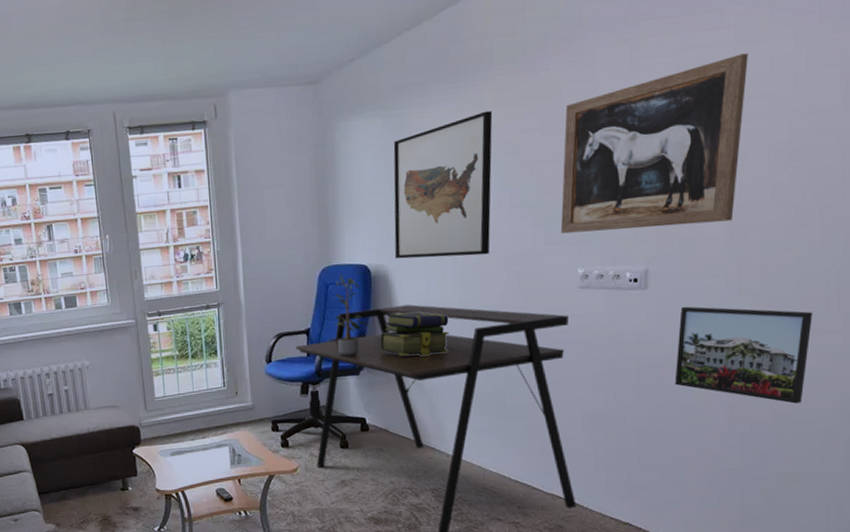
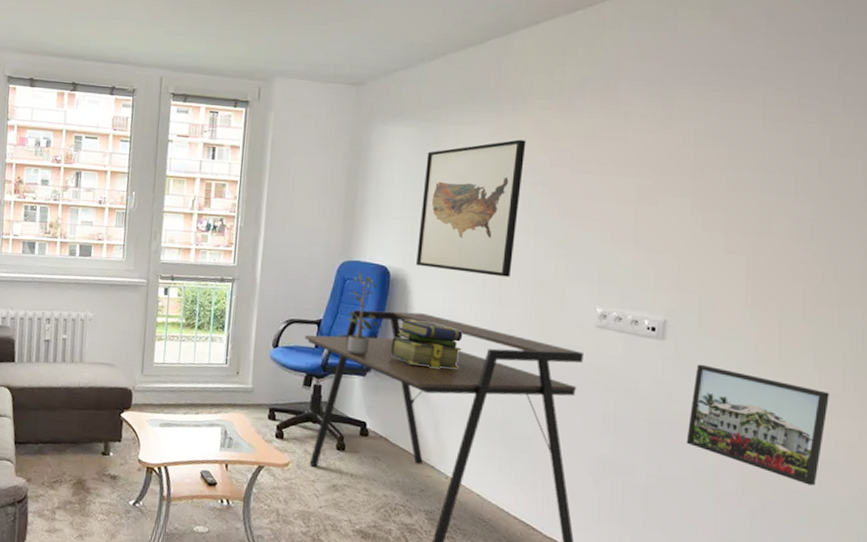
wall art: present [560,53,748,234] -> none [582,130,775,287]

